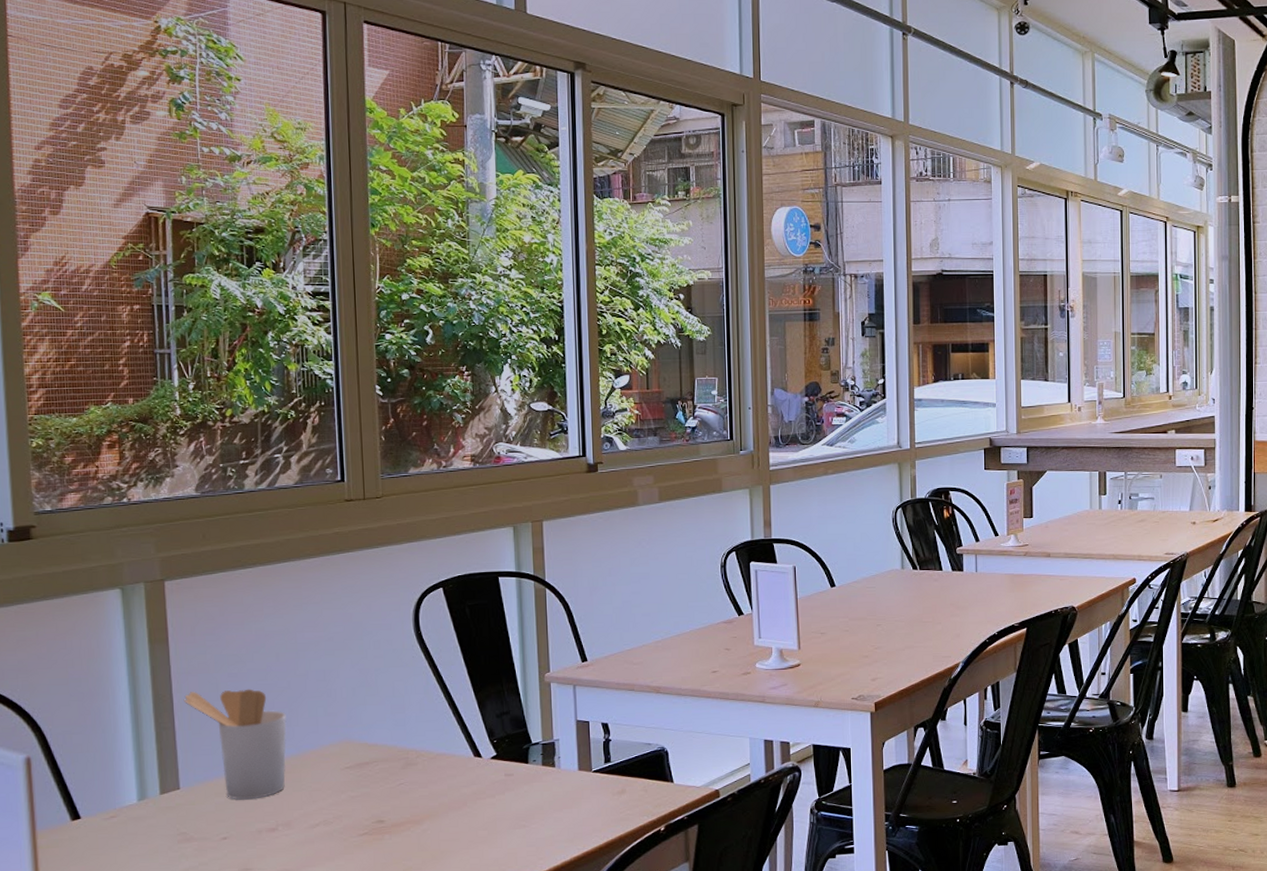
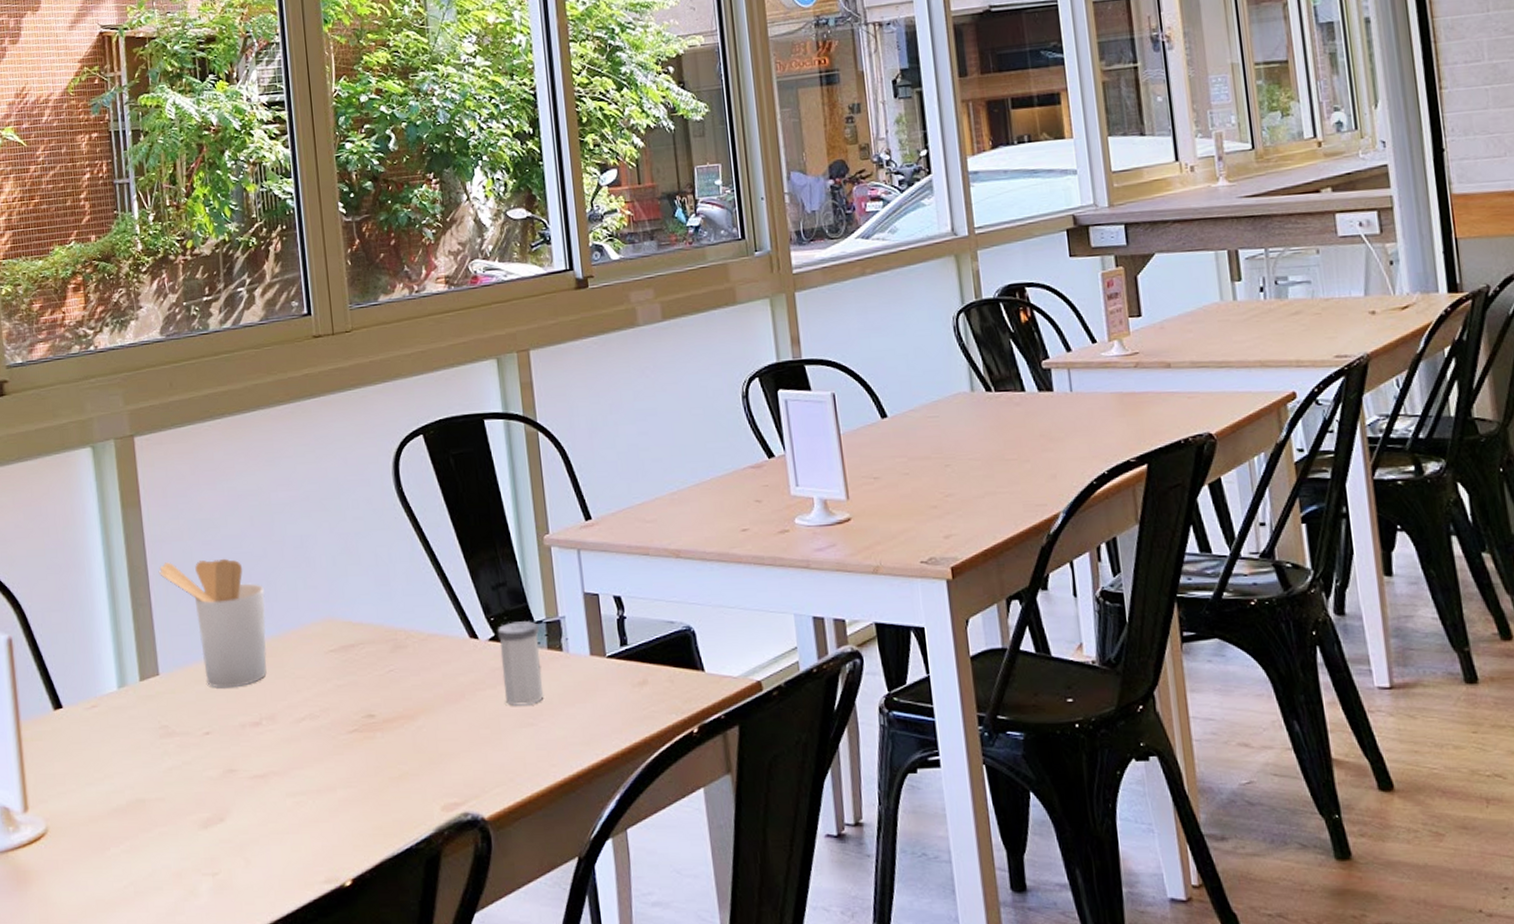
salt shaker: none [498,743,537,811] -> present [497,621,544,706]

